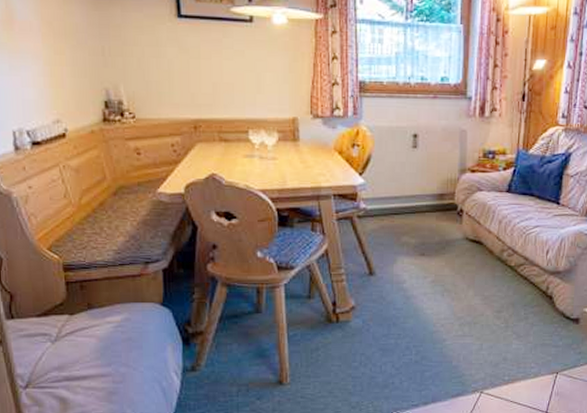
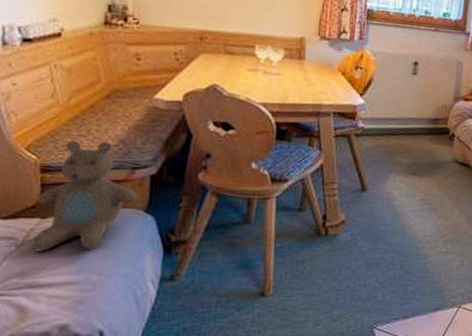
stuffed animal: none [63,238,153,347] -> present [30,140,138,252]

